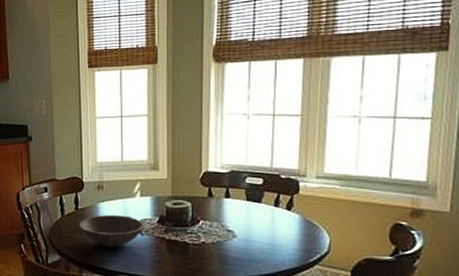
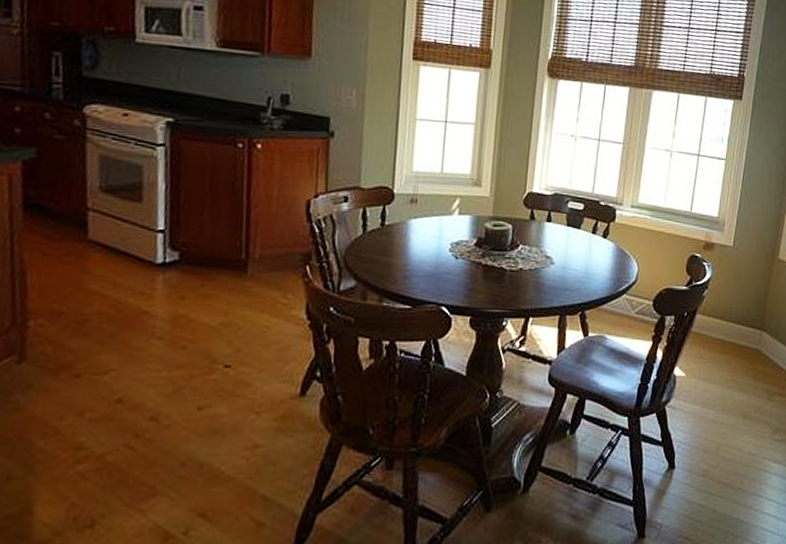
bowl: present [78,215,144,248] -> none [383,233,460,273]

